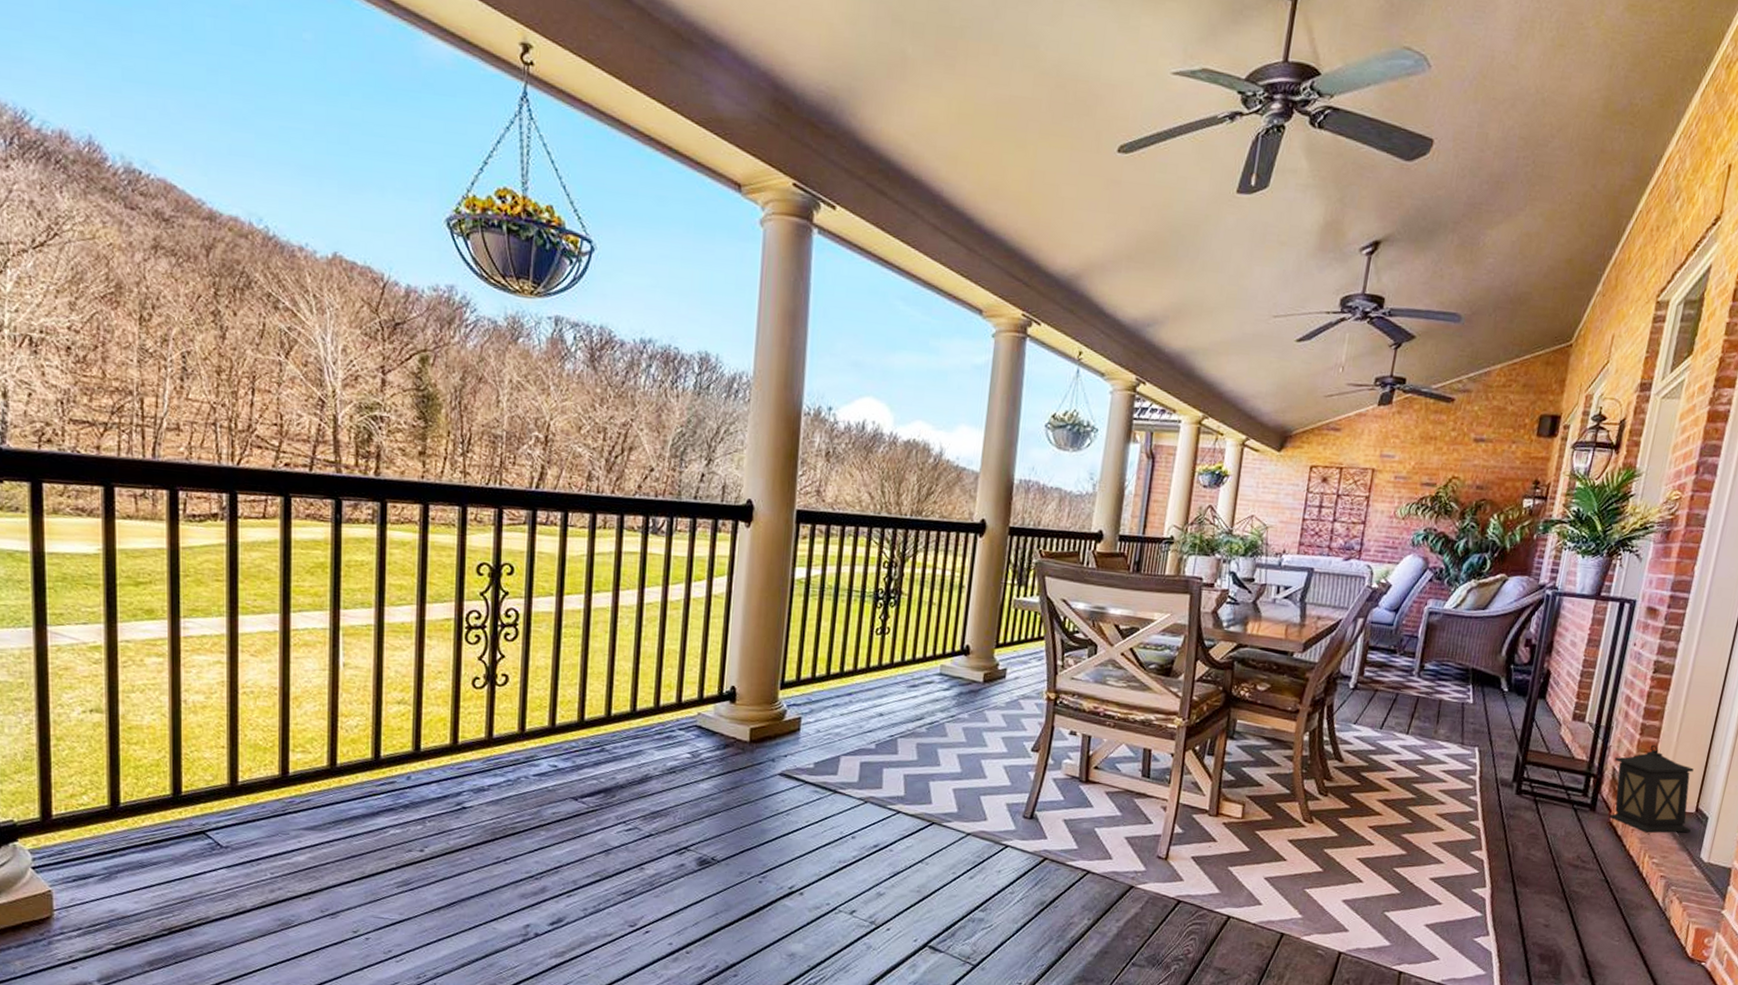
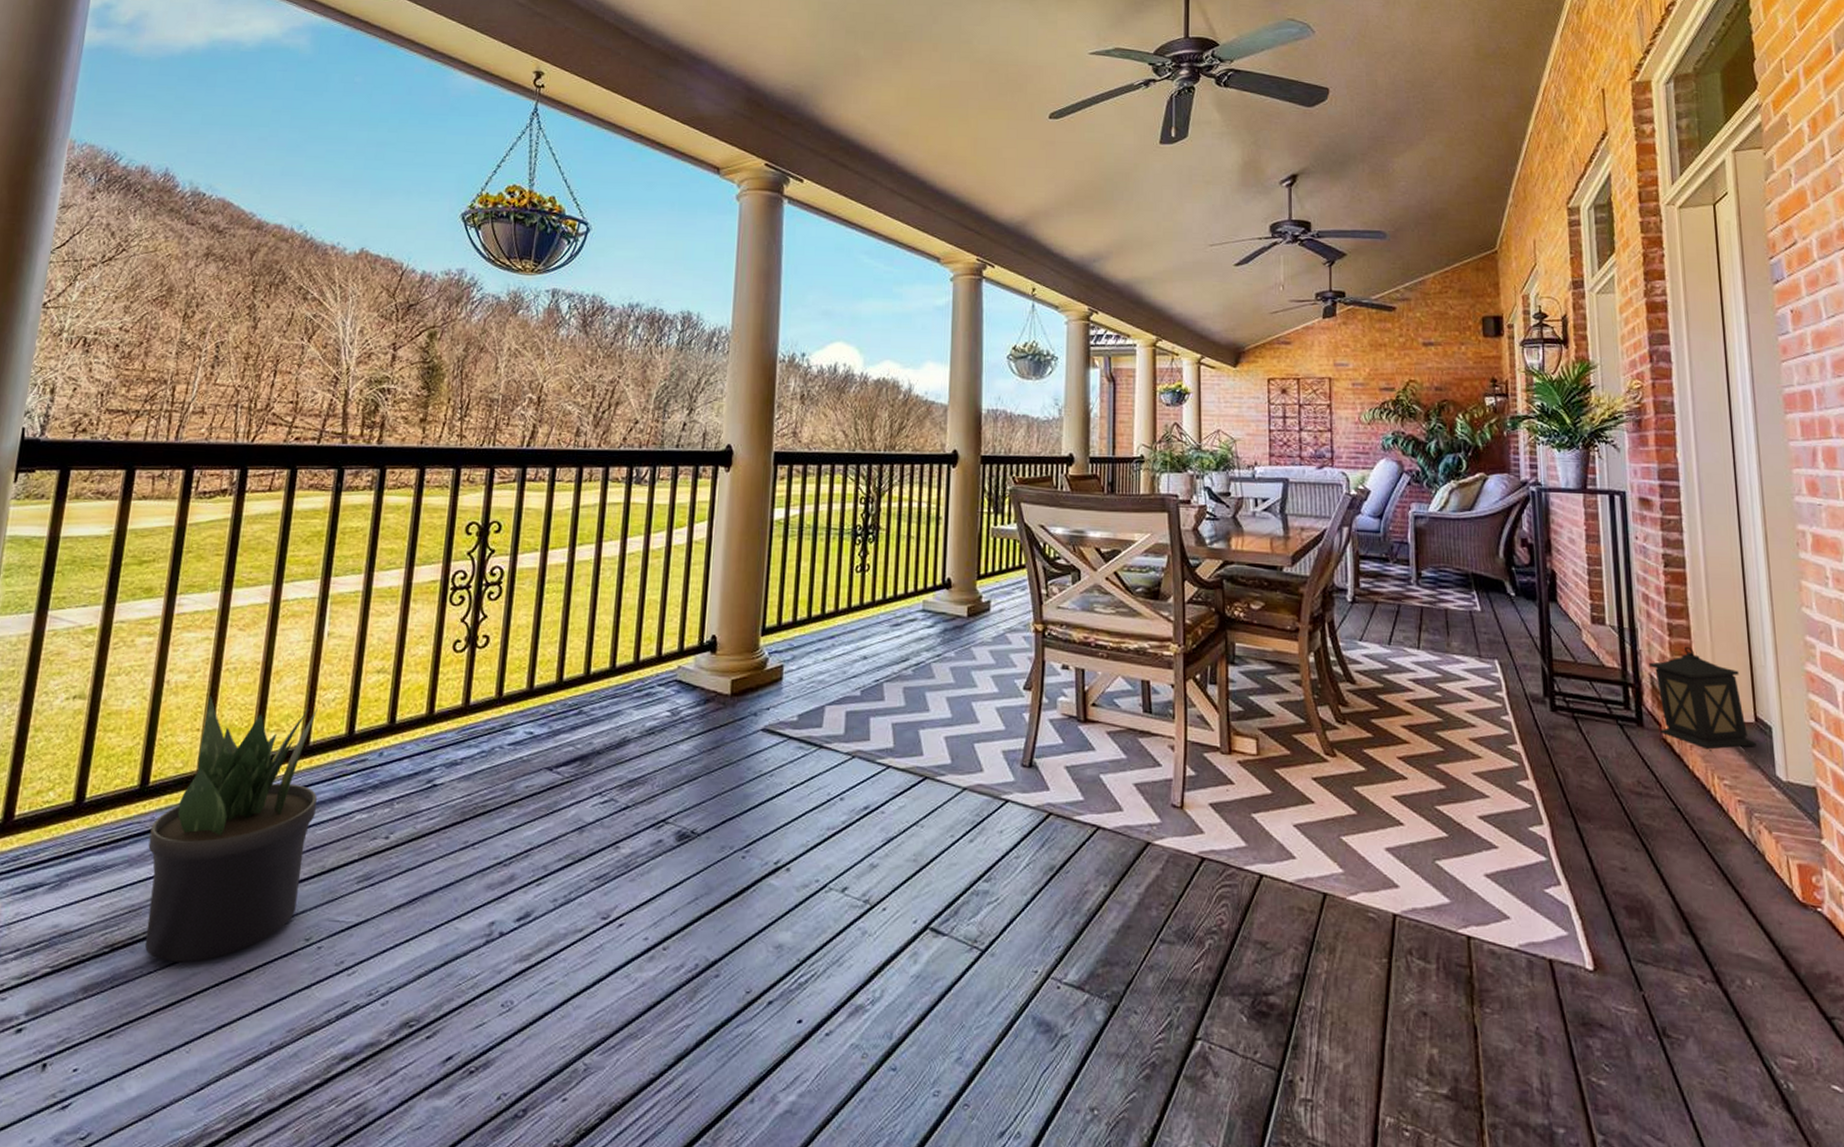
planter: none [190,716,350,946] -> present [144,695,319,963]

